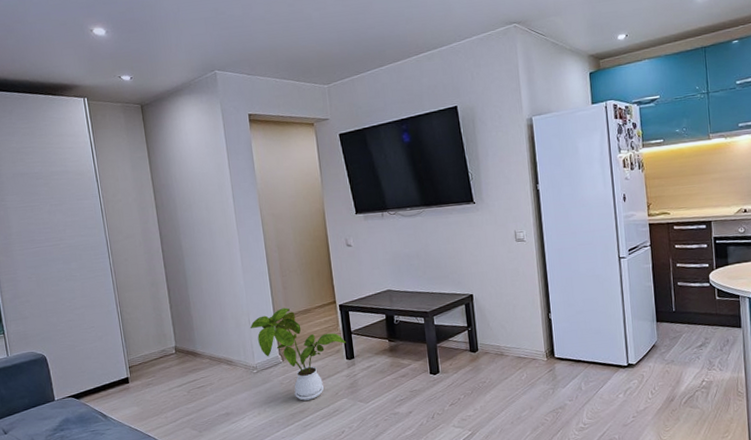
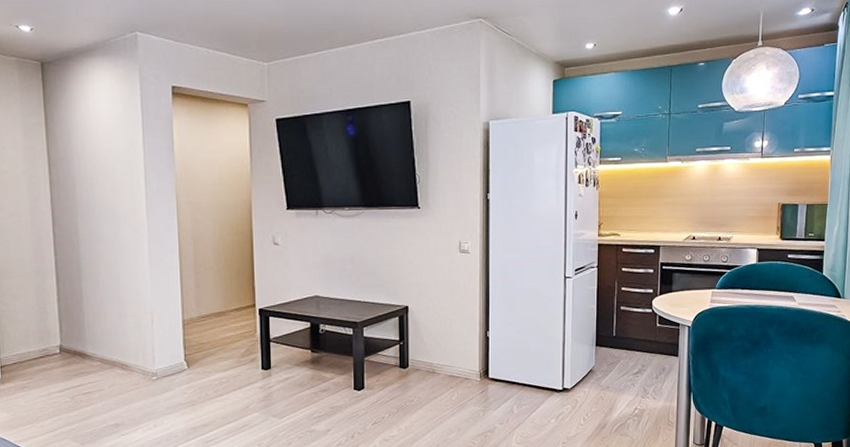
house plant: present [250,307,346,401] -> none [152,308,263,413]

